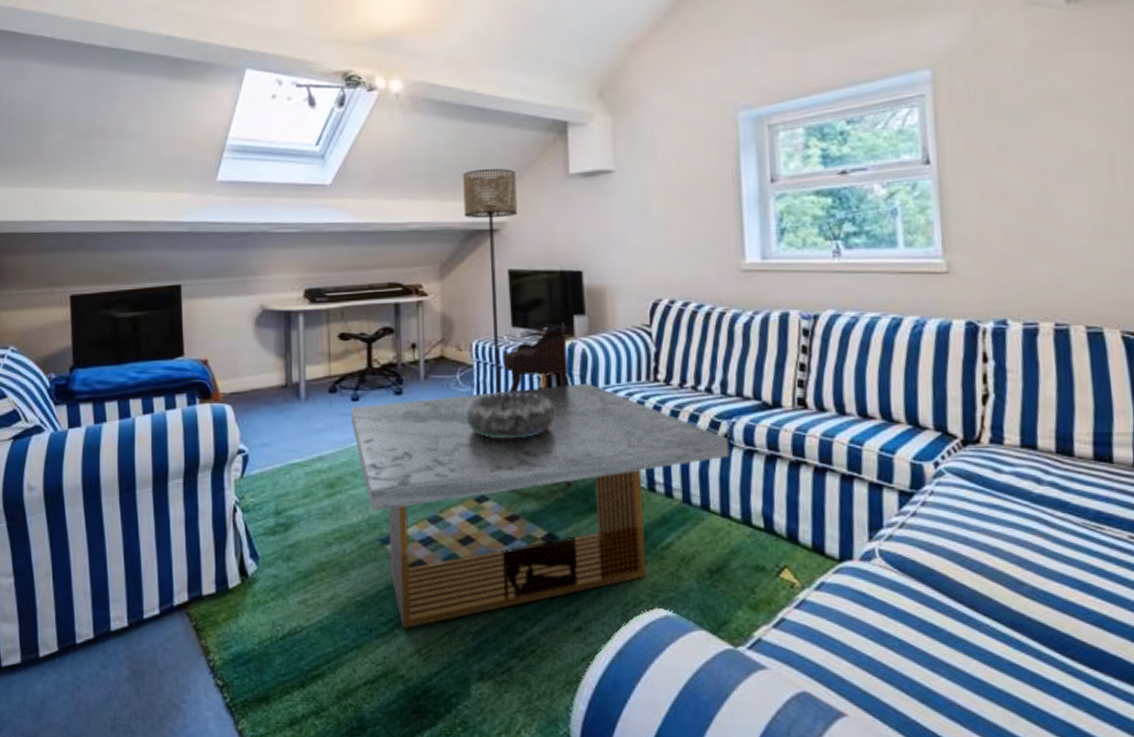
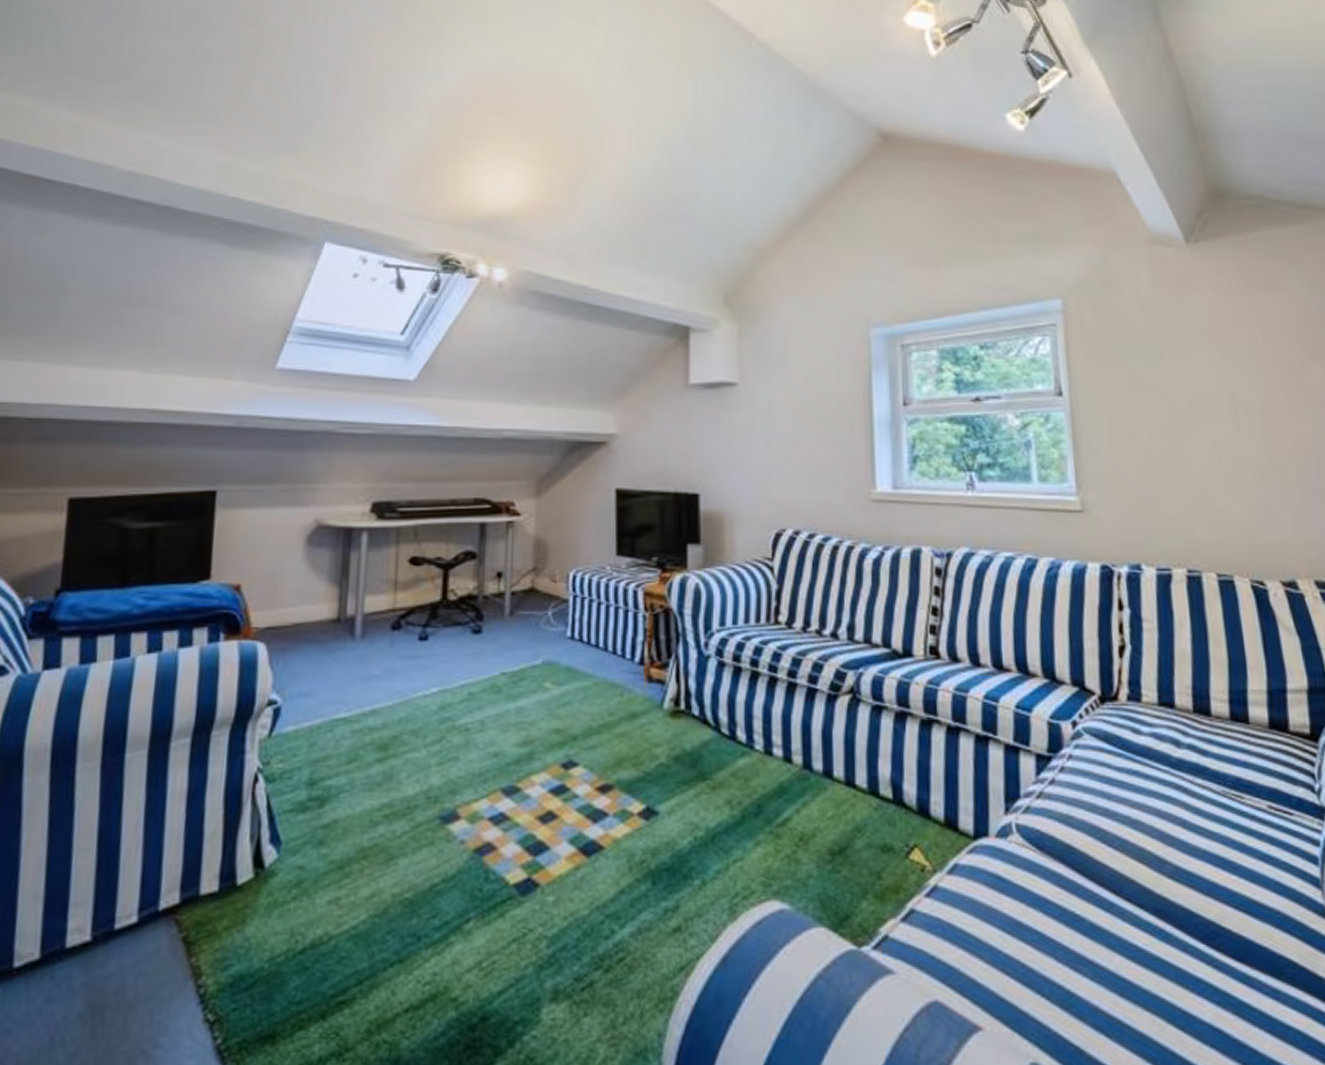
coffee table: present [350,383,730,629] -> none [415,624,856,935]
floor lamp: present [463,168,518,394] -> none [569,372,630,635]
decorative bowl: present [466,392,555,439] -> none [556,633,661,690]
side table: present [504,321,572,487] -> none [605,551,679,750]

